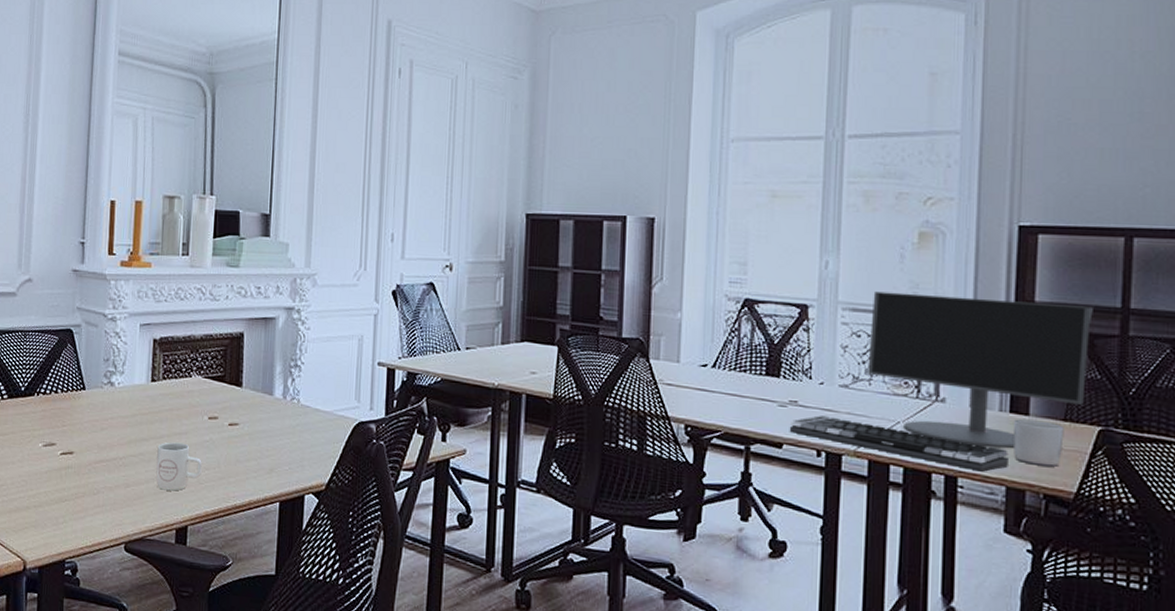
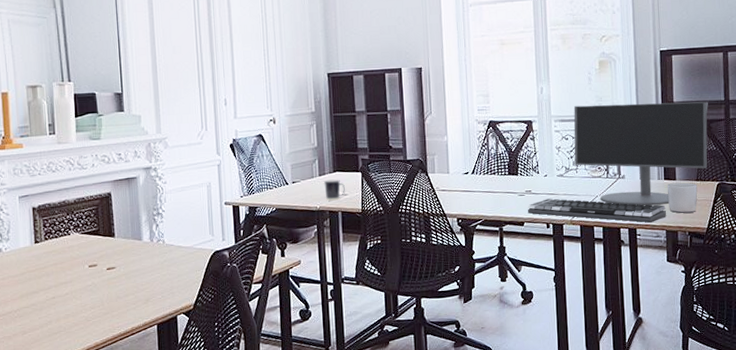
mug: present [155,442,203,491] -> none [47,290,89,331]
mug: none [507,350,534,379] -> present [324,179,345,201]

